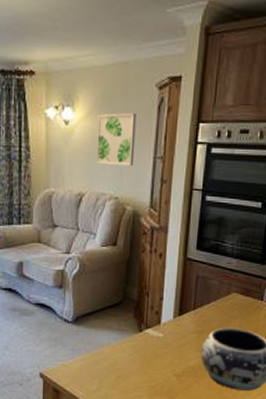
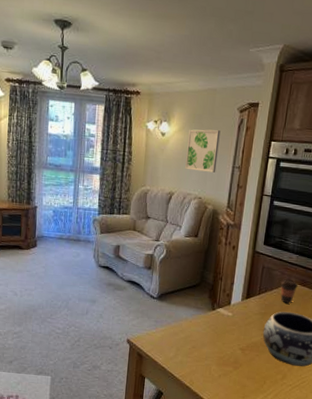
coffee cup: none [218,288,240,318] -> present [280,278,298,304]

